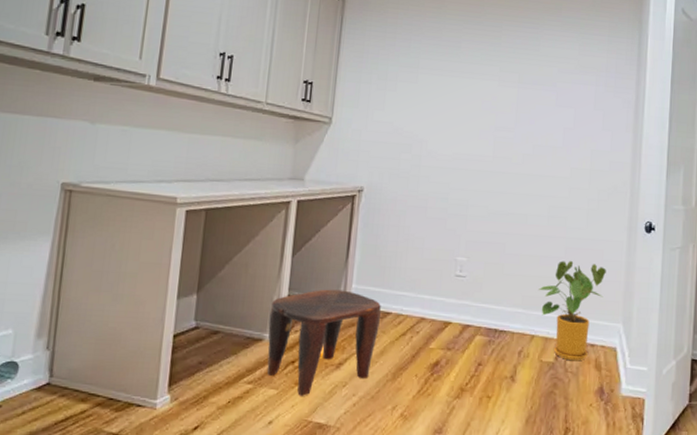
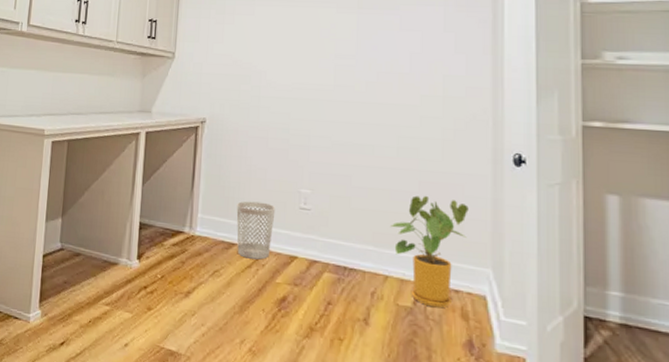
stool: present [267,289,381,396] -> none [122,217,226,322]
wastebasket: none [392,270,432,327] -> present [236,201,276,260]

